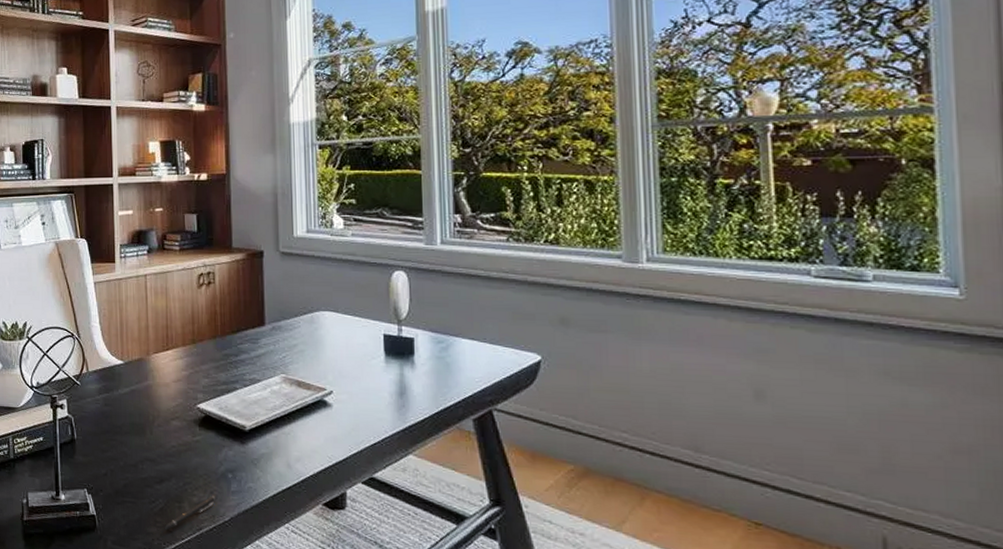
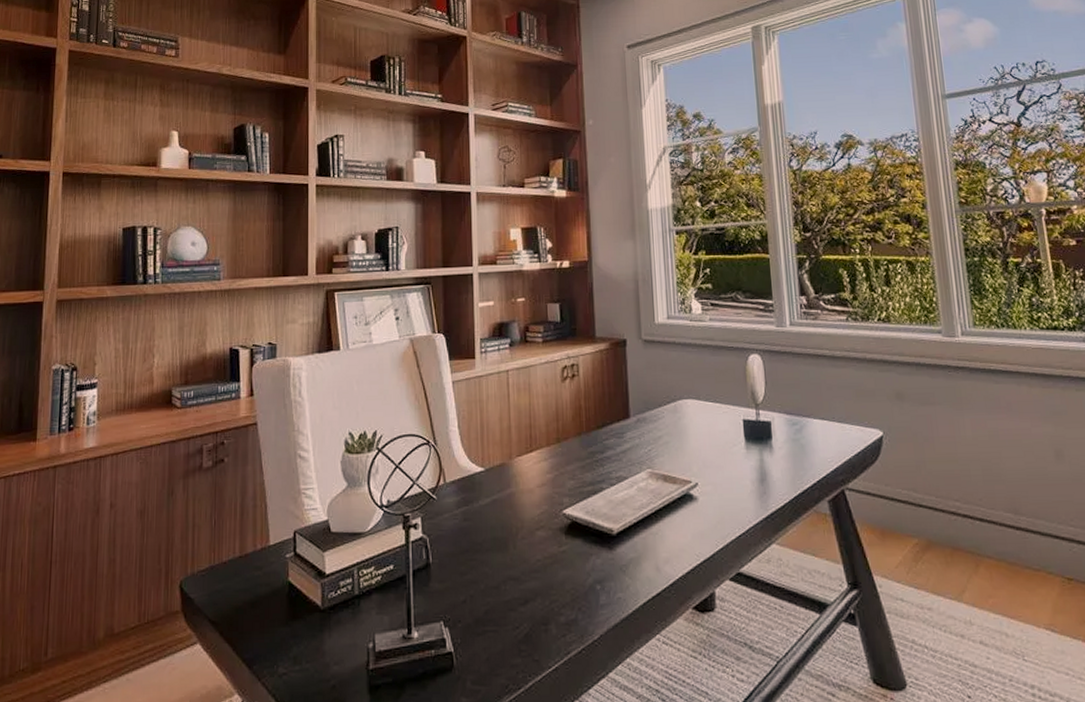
pen: present [163,495,217,531] -> none [528,612,586,660]

